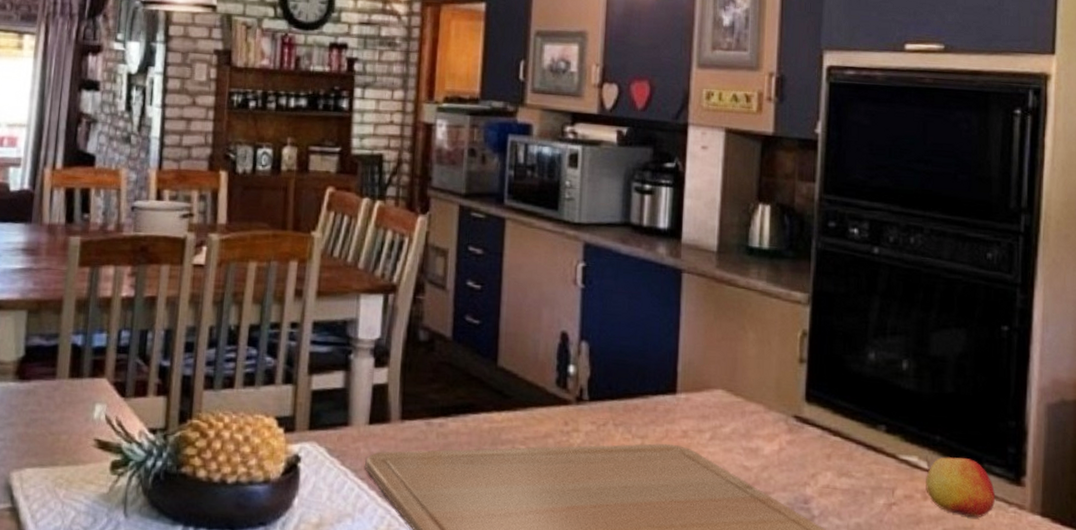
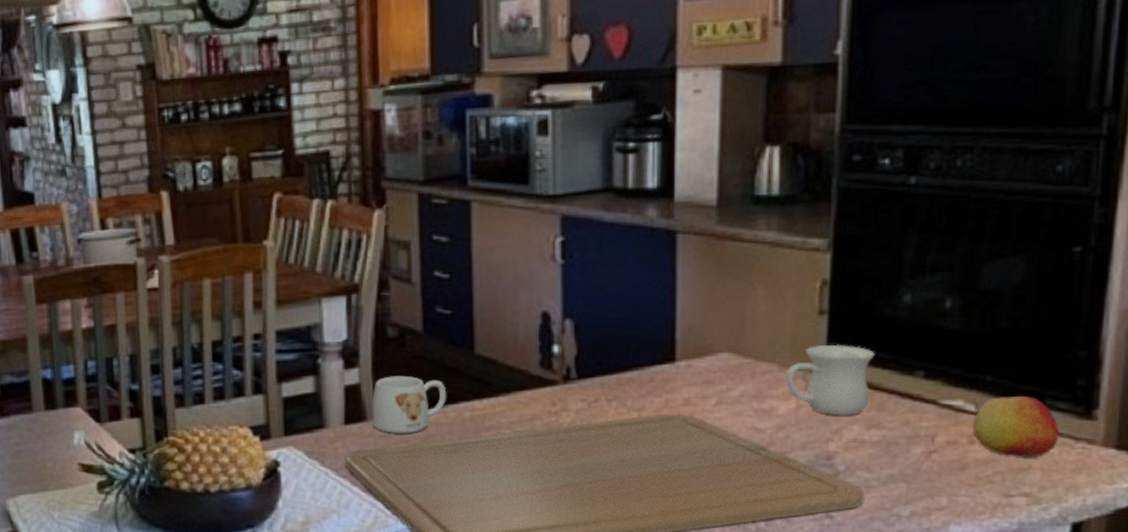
mug: none [395,379,469,440] -> present [372,375,447,433]
mug: none [770,391,845,462] -> present [786,345,875,416]

